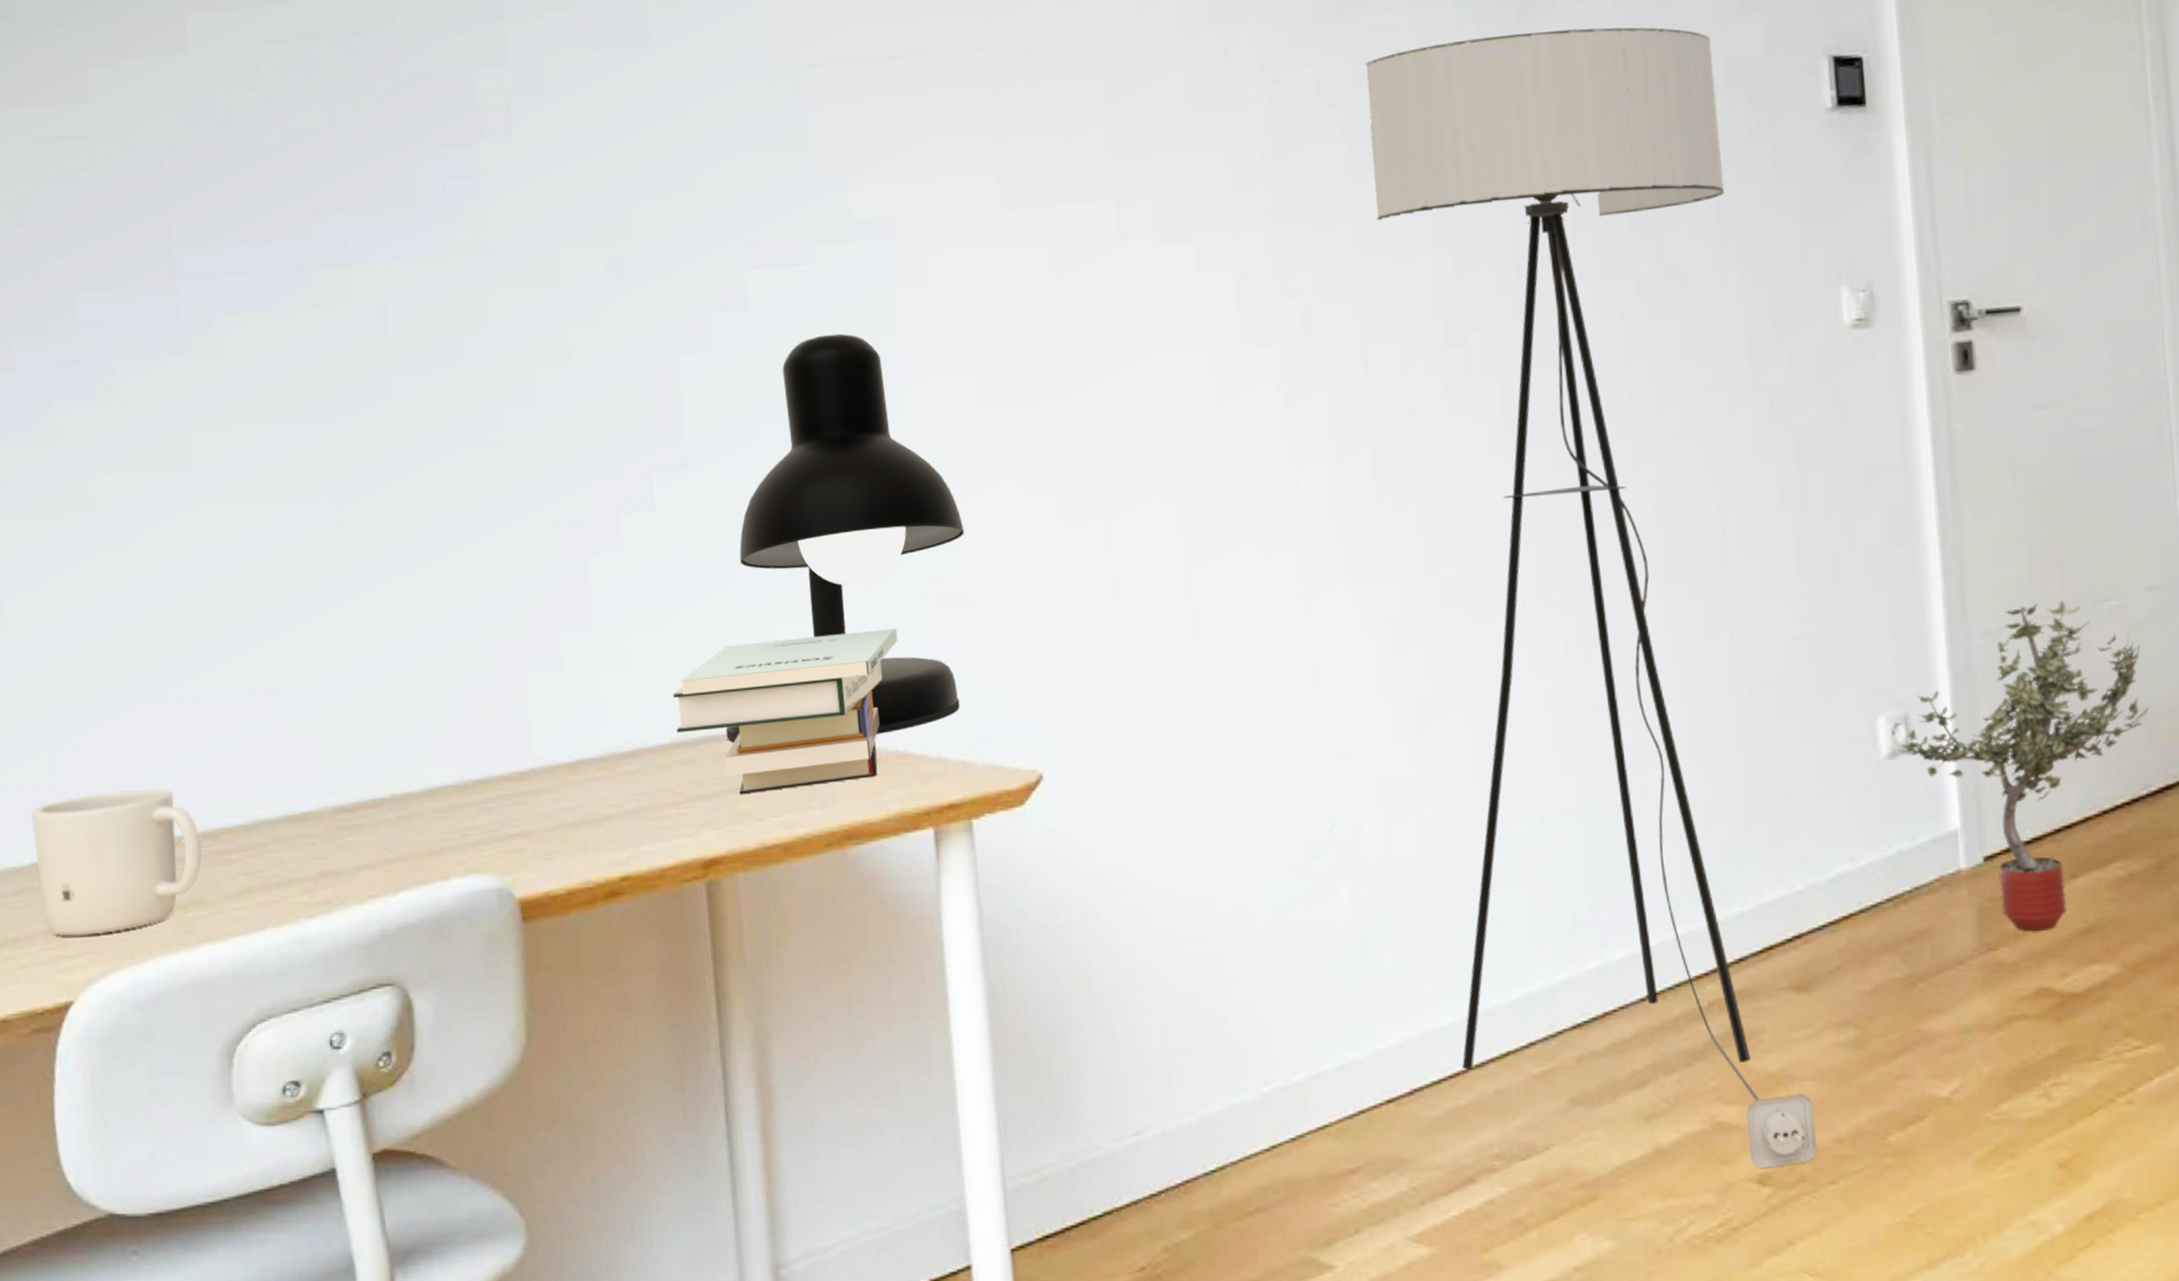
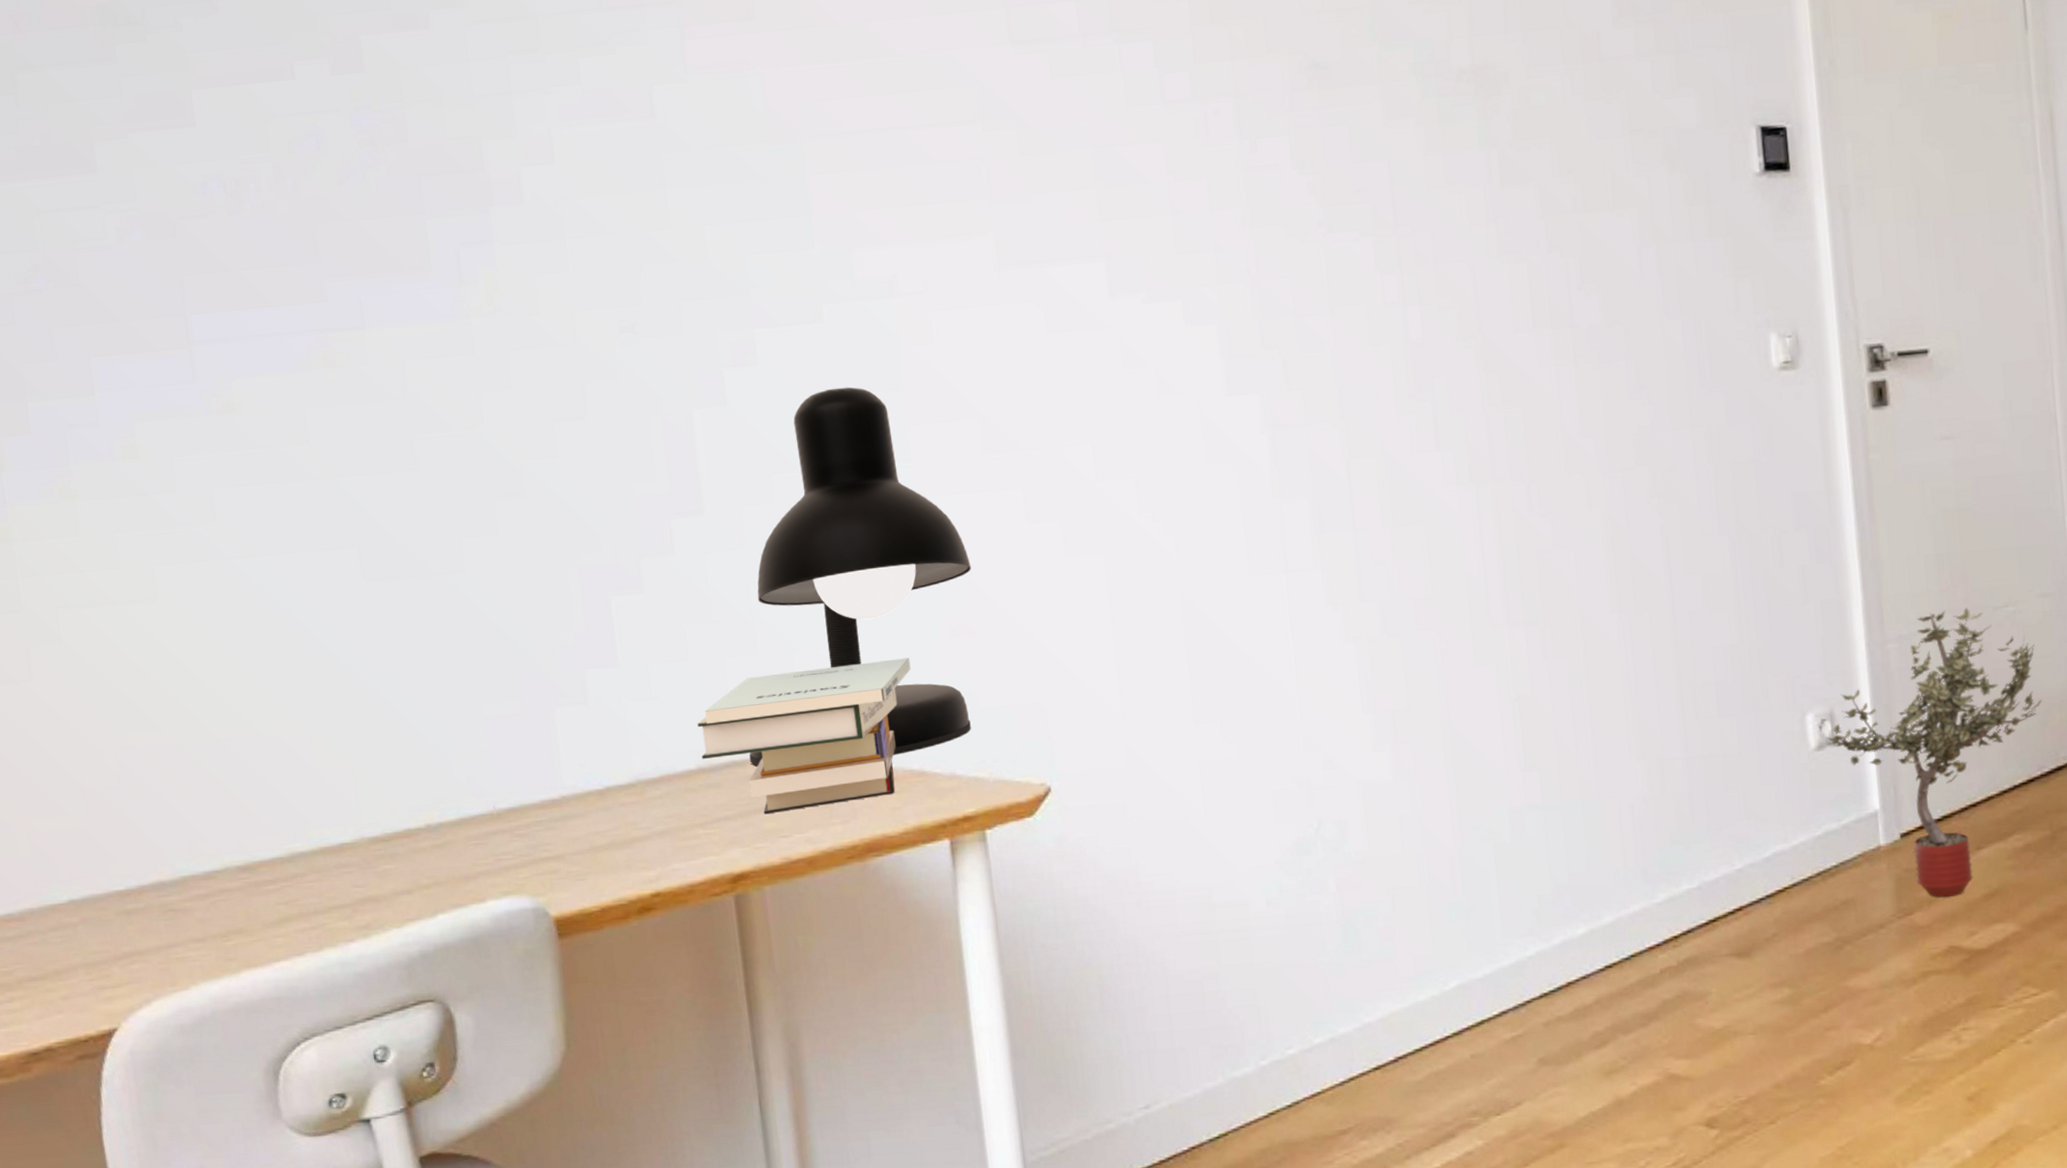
mug: present [31,788,202,936] -> none [67,826,241,968]
floor lamp: present [1364,27,1817,1168] -> none [1335,100,1758,1113]

